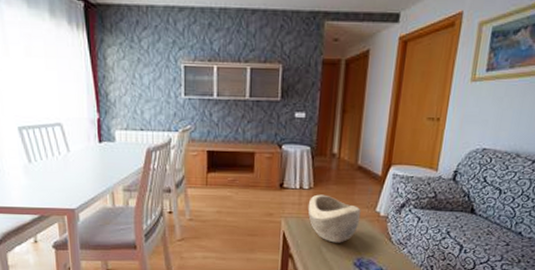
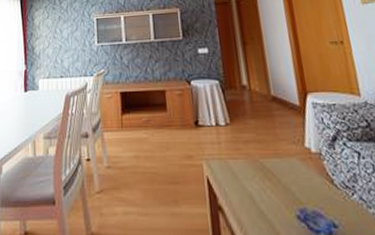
decorative bowl: present [307,194,361,243] -> none [228,130,291,189]

